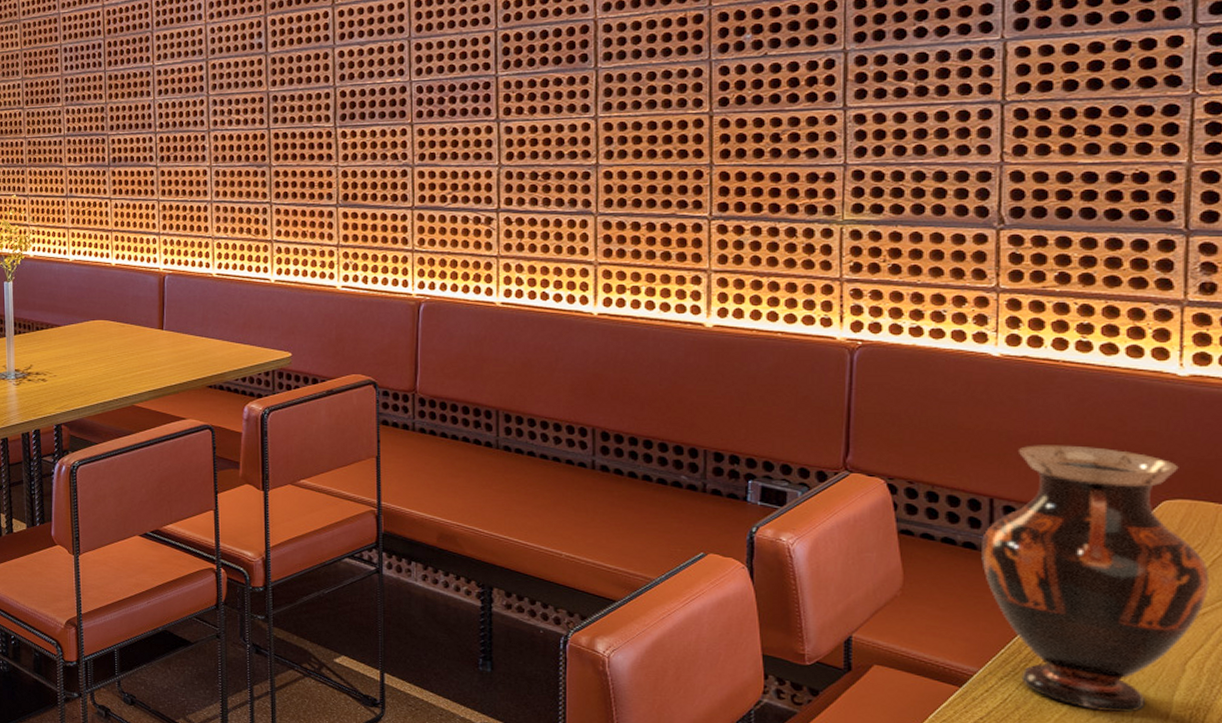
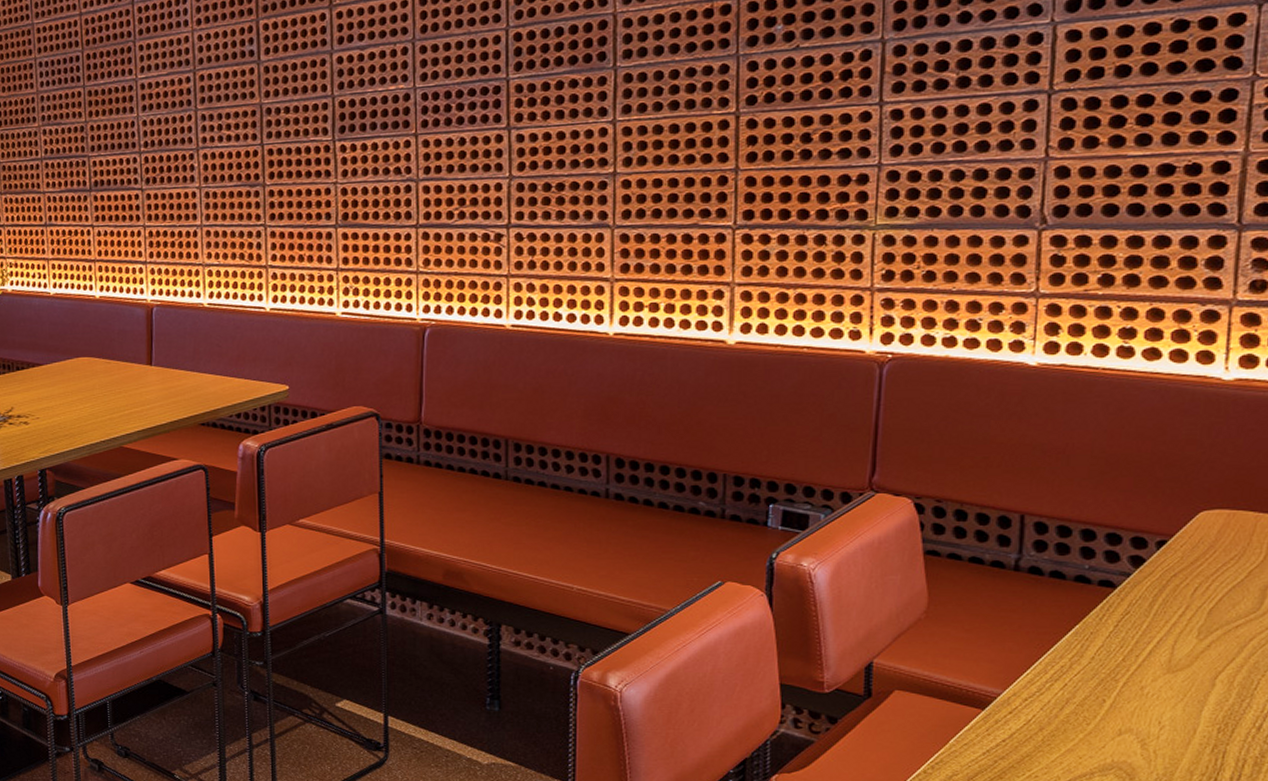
vase: present [981,445,1210,713] -> none [1010,457,1245,730]

